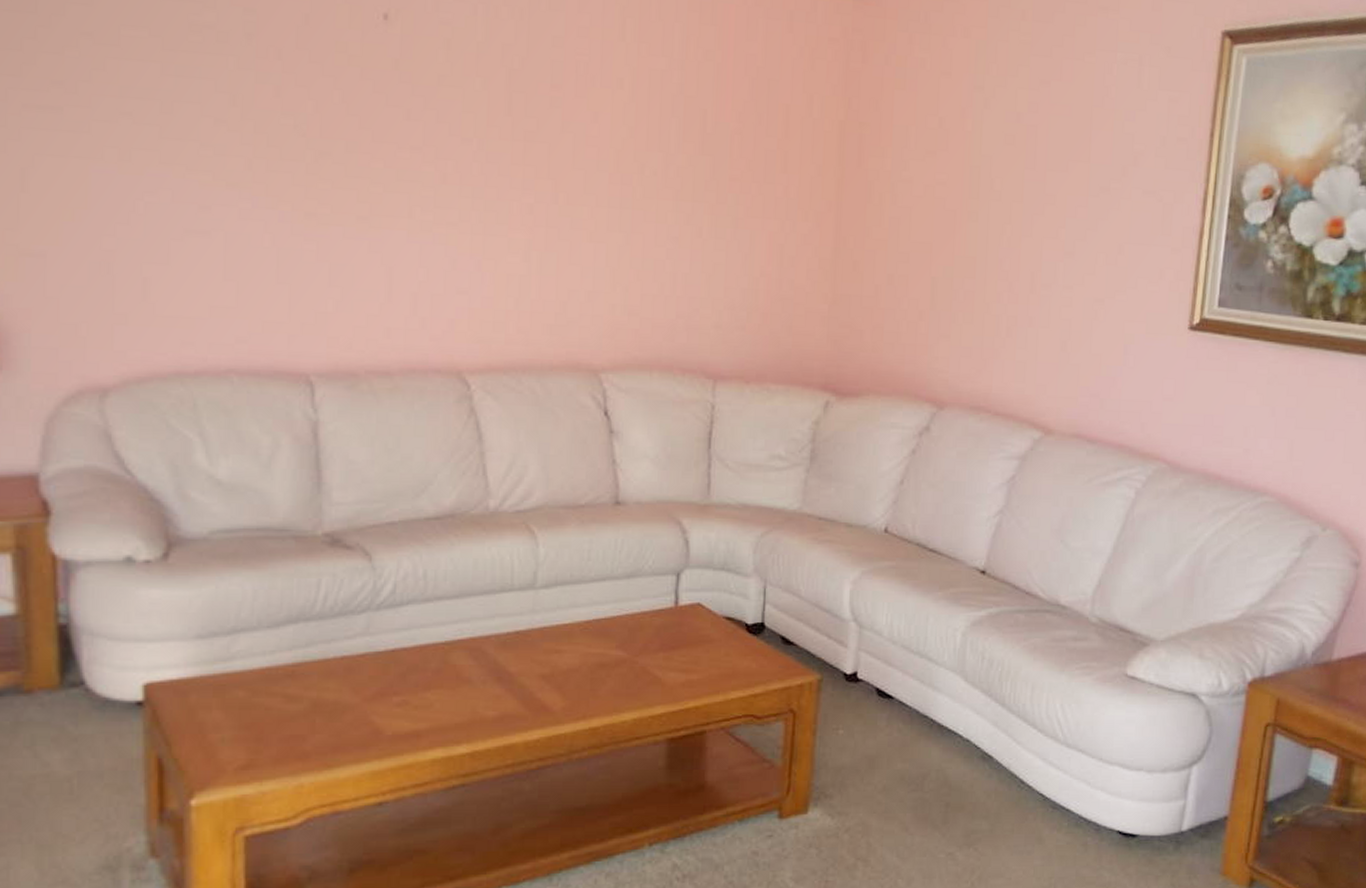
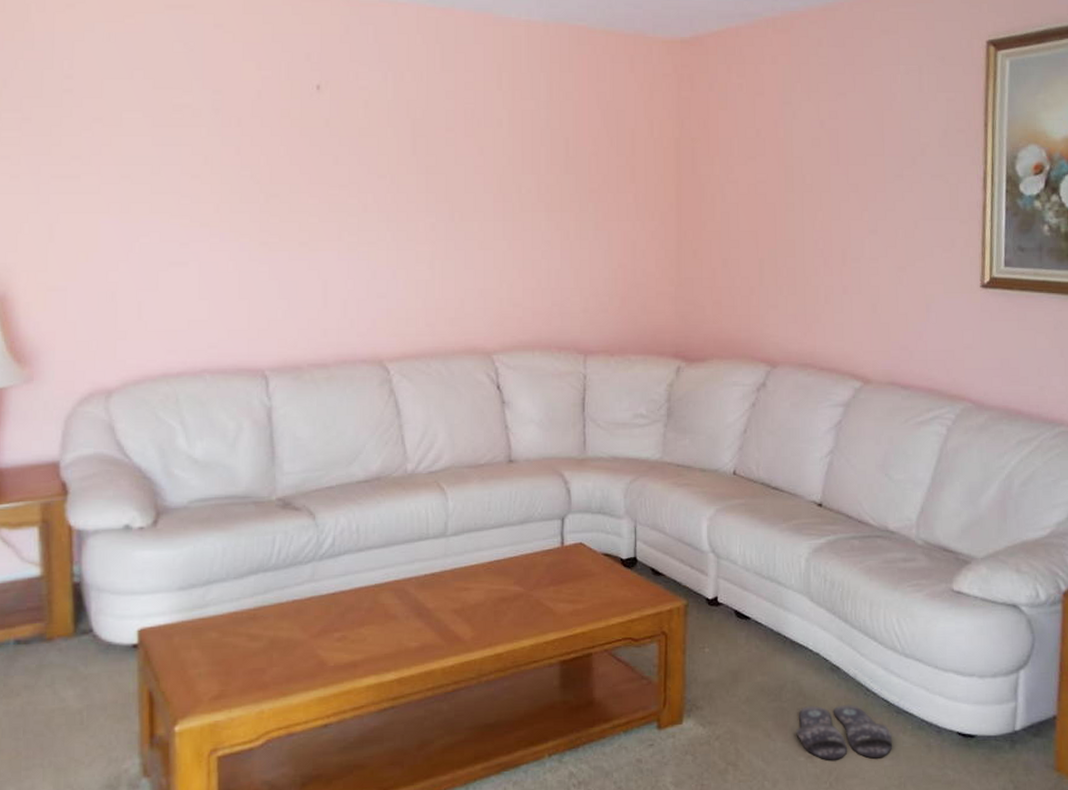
slippers: none [937,796,1046,858] -> present [796,704,893,760]

